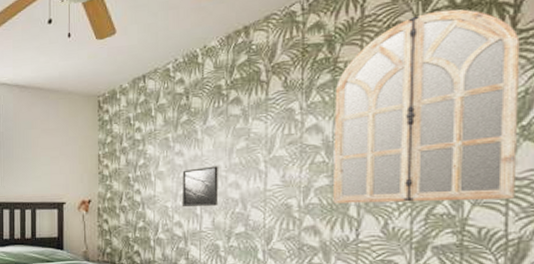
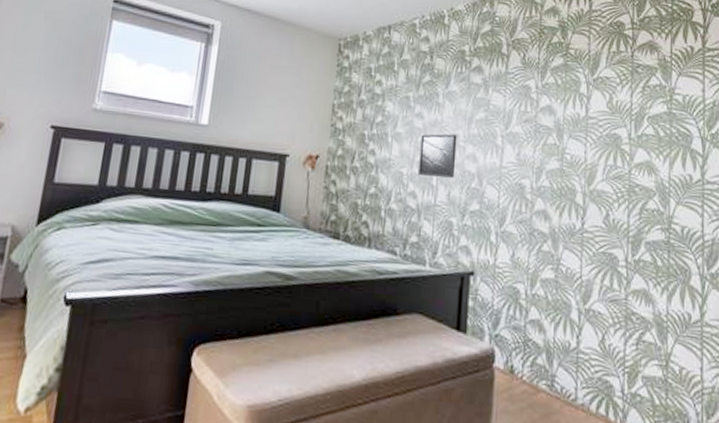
home mirror: present [332,9,520,204] -> none [562,18,709,201]

